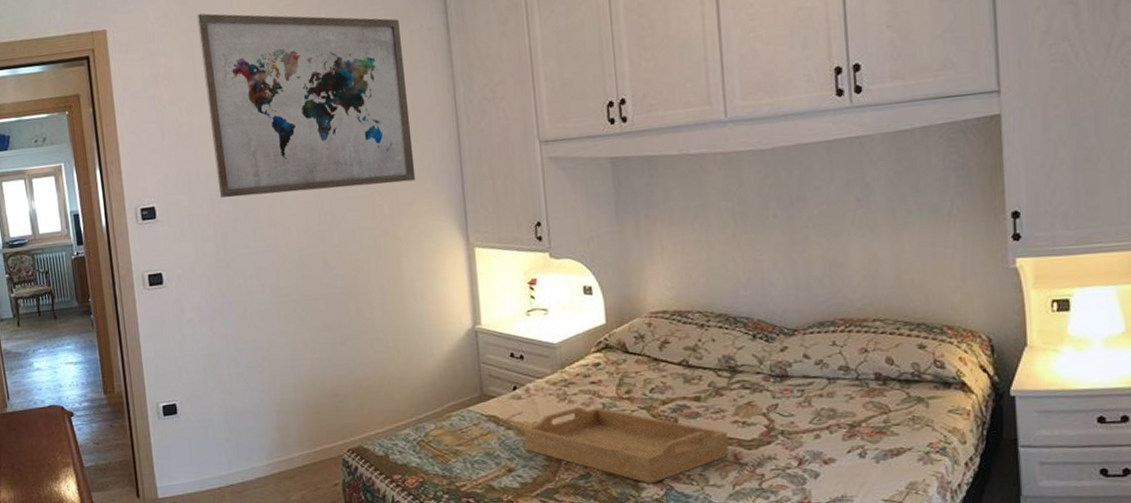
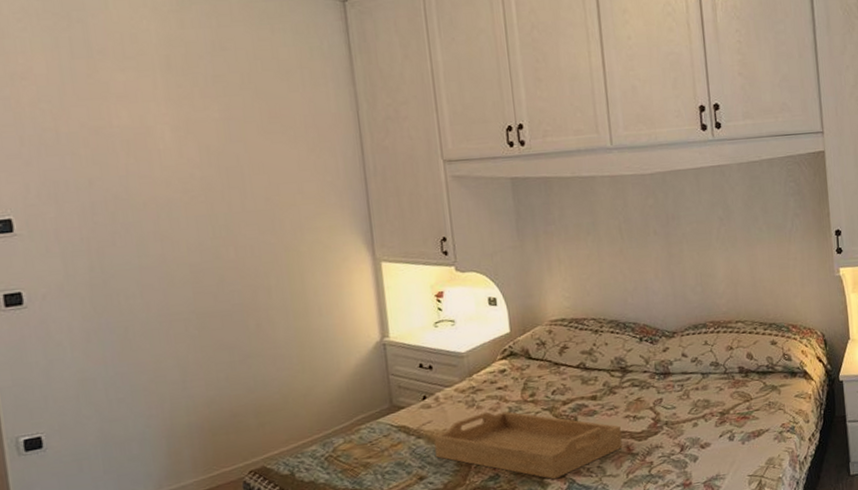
wall art: present [196,13,416,198] -> none [63,11,319,211]

